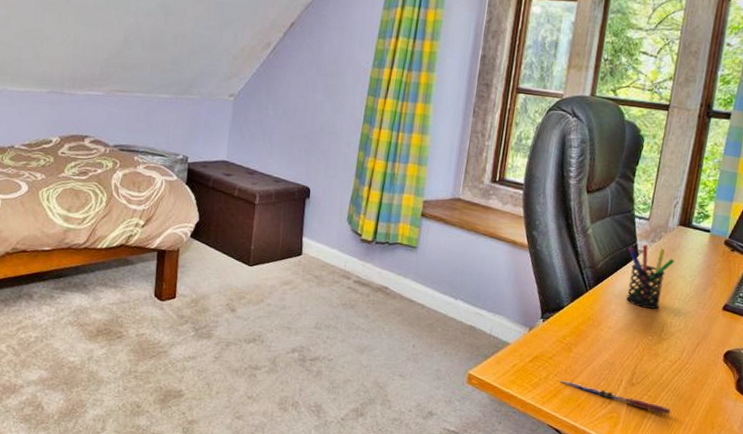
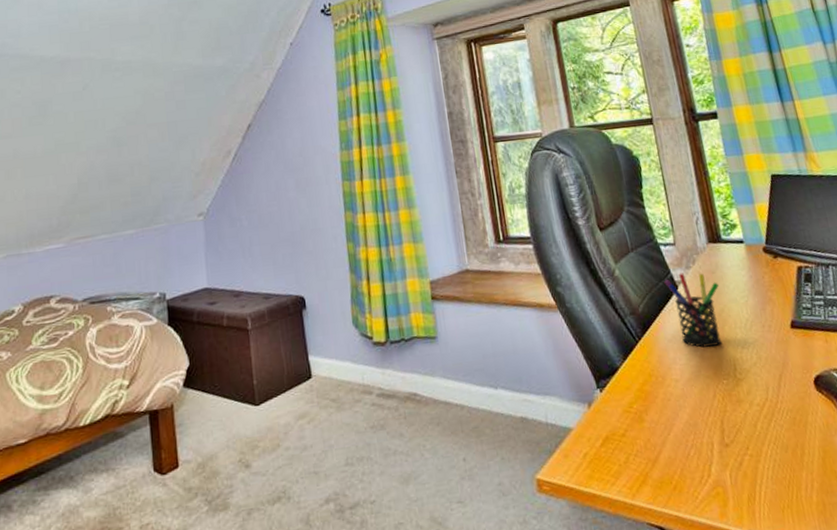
pen: present [560,380,671,415] -> none [643,459,782,476]

